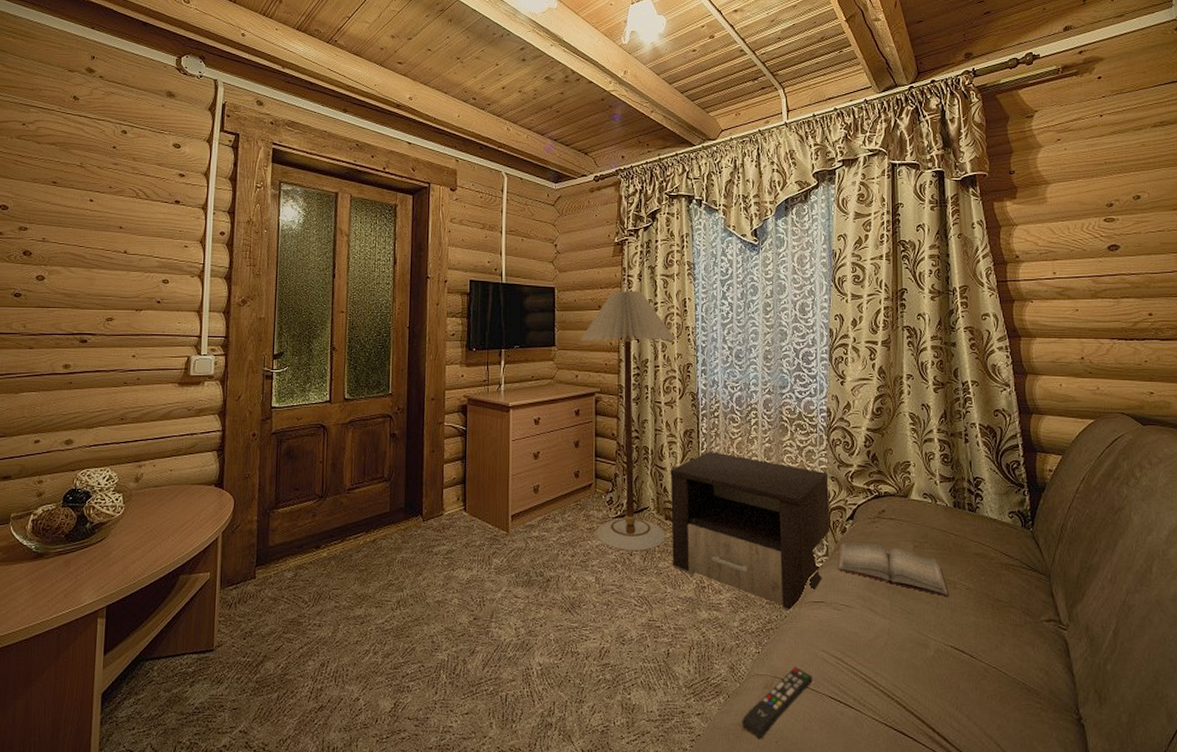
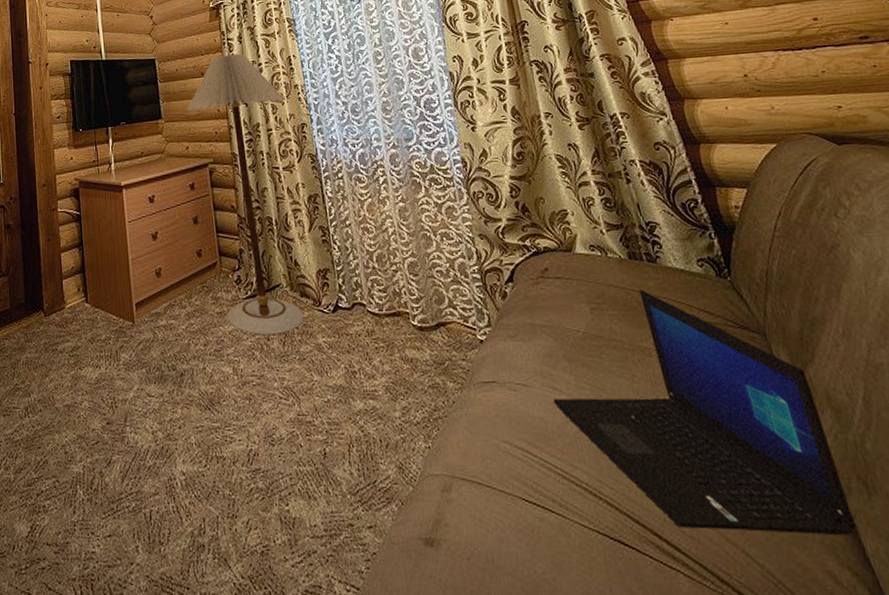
nightstand: present [670,451,830,612] -> none [298,216,489,397]
remote control: present [741,667,813,740] -> none [421,463,499,557]
hardback book: present [837,543,949,597] -> none [502,308,645,368]
laptop: none [869,533,1086,734] -> present [553,289,858,536]

